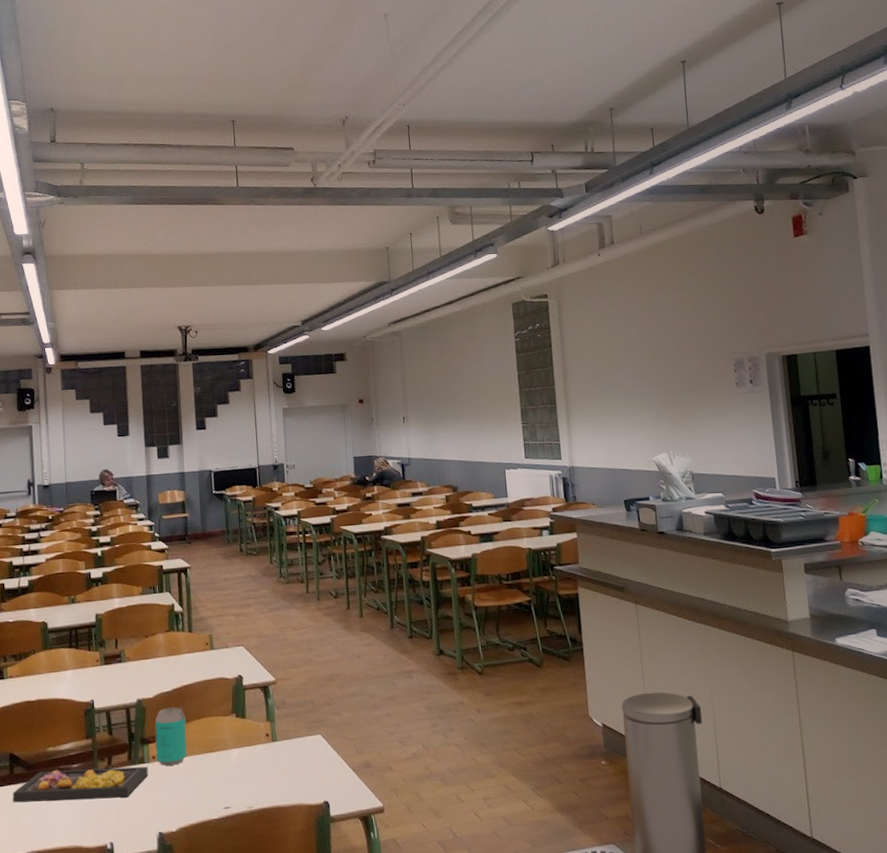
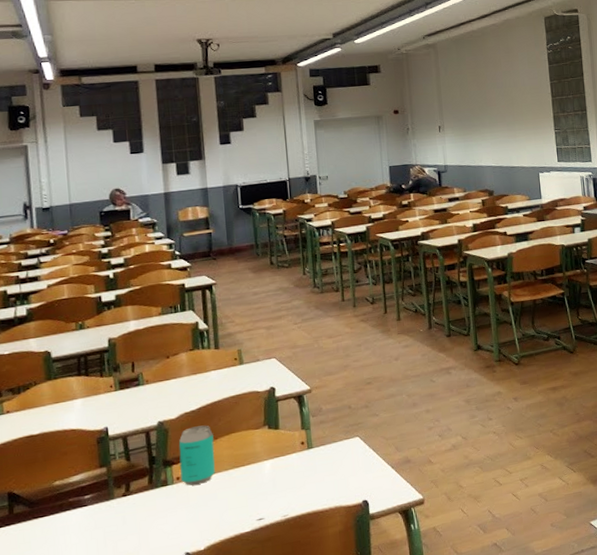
food tray: present [12,766,148,803] -> none [12,489,172,544]

